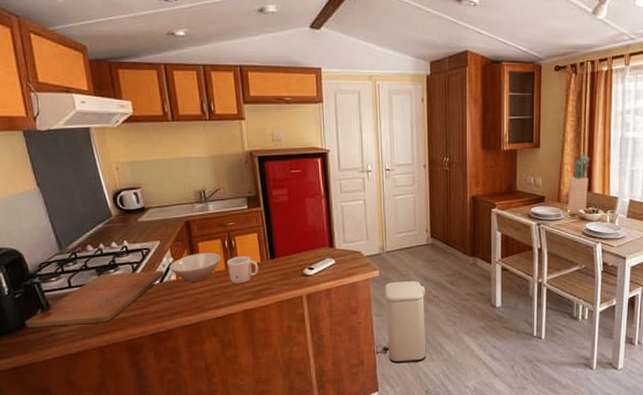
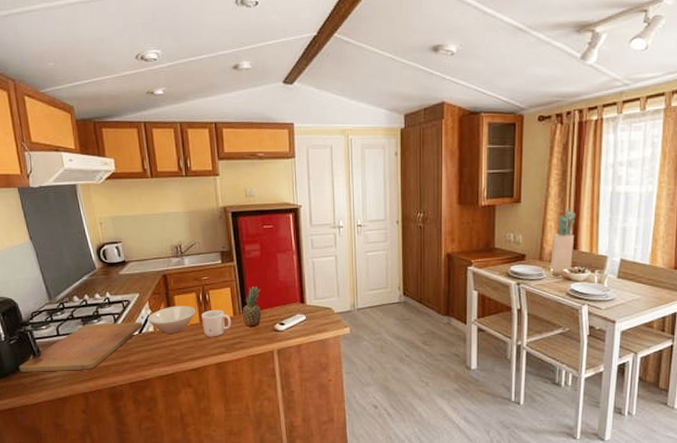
fruit: none [270,232,289,273] -> present [242,287,261,328]
pedal bin: present [376,281,426,364] -> none [346,339,397,423]

